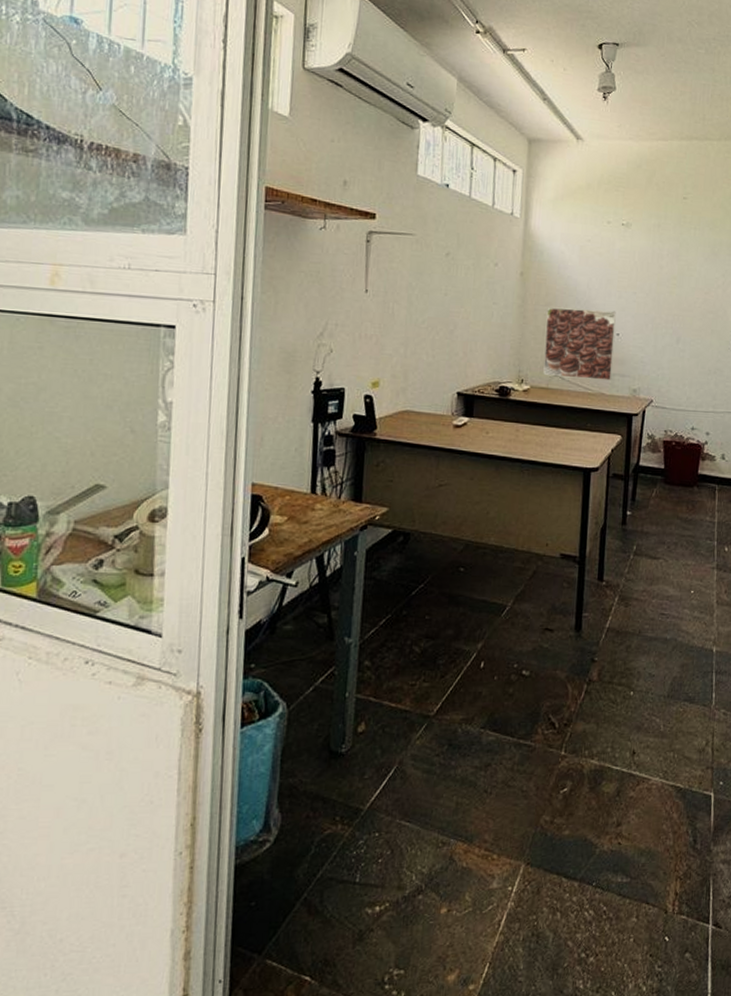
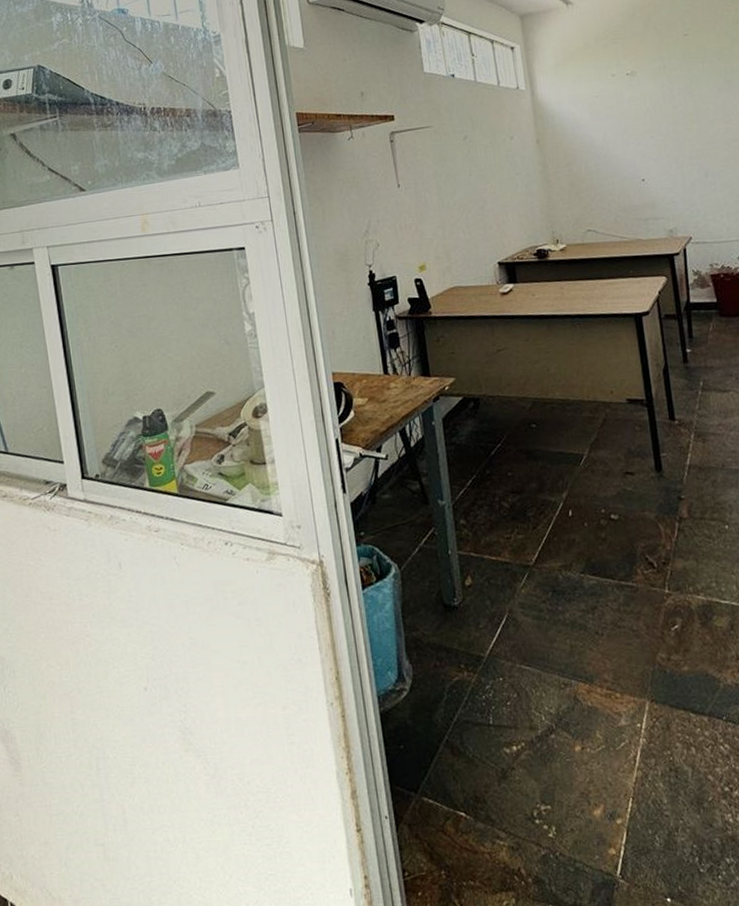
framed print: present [543,307,616,381] -> none [568,158,646,232]

